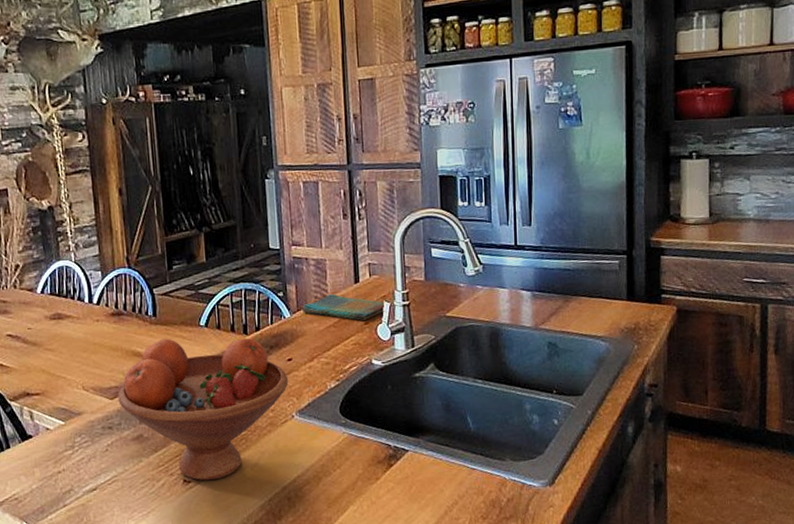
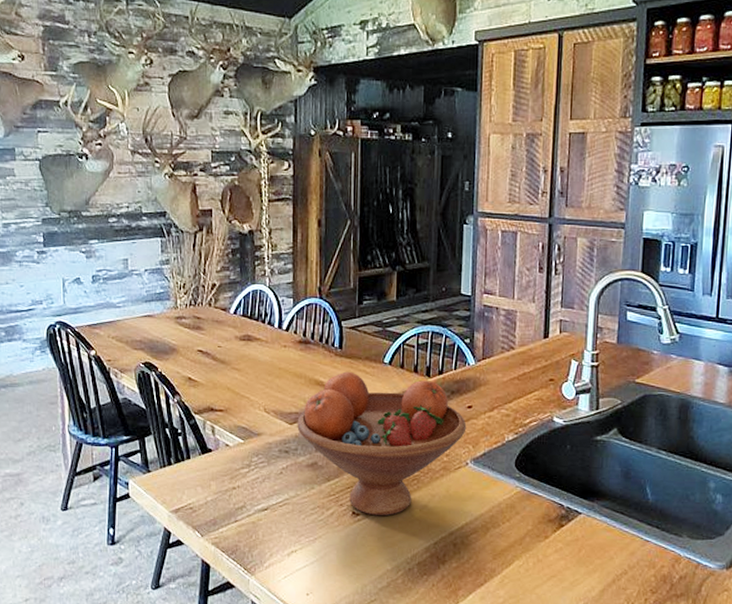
dish towel: present [301,294,386,321] -> none [486,346,574,376]

